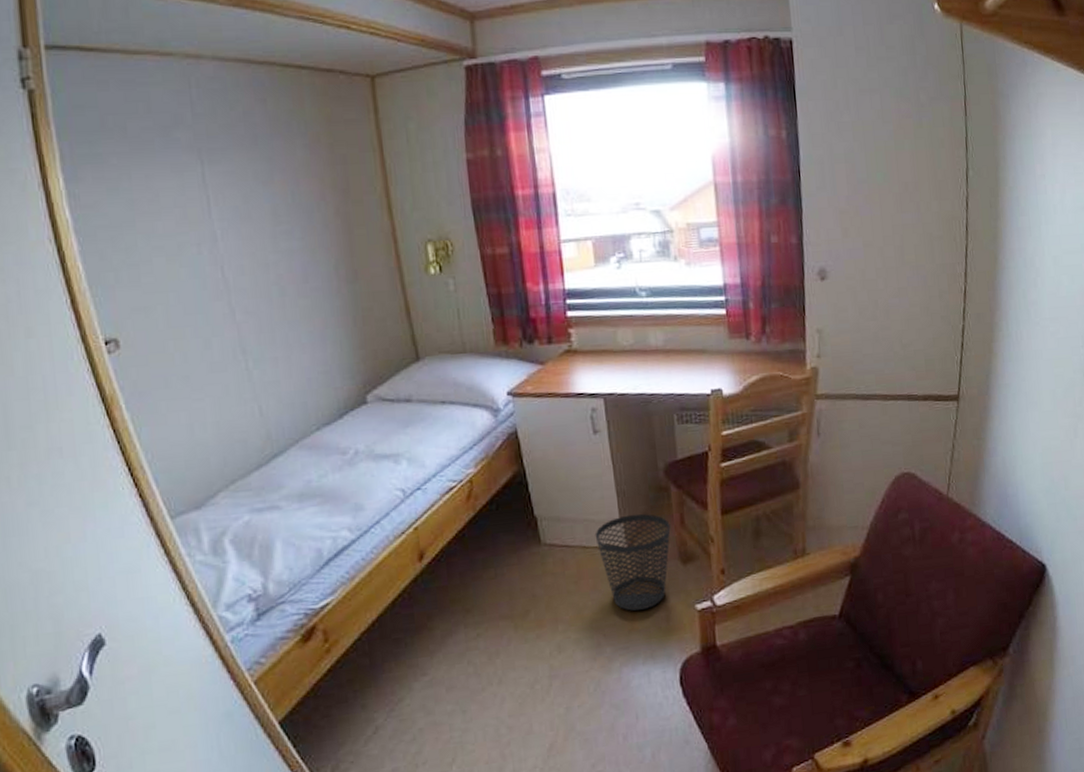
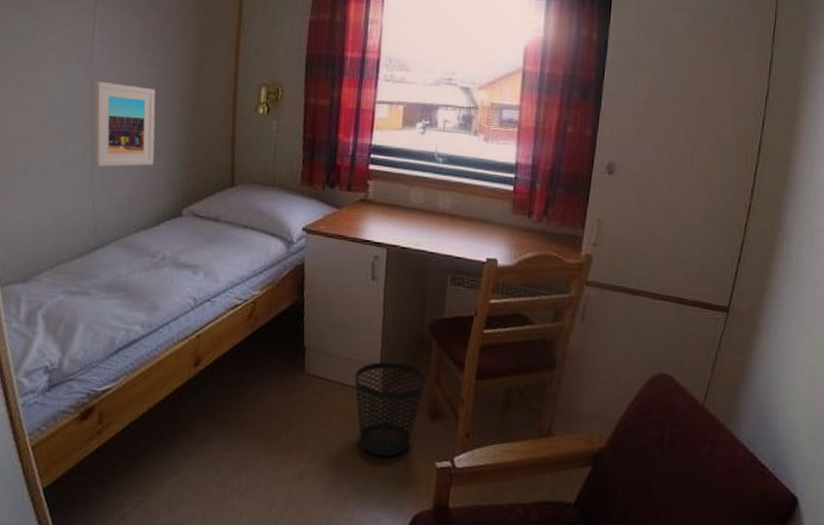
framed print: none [225,264,320,365] -> present [93,81,156,167]

